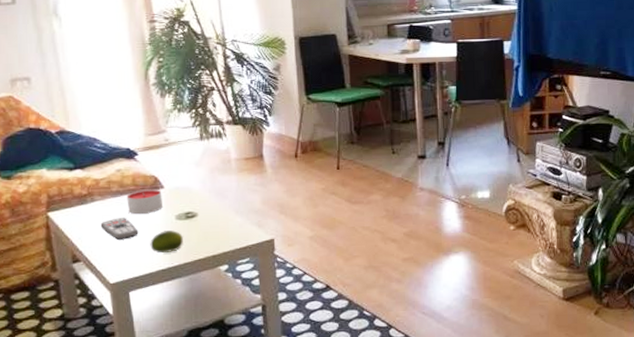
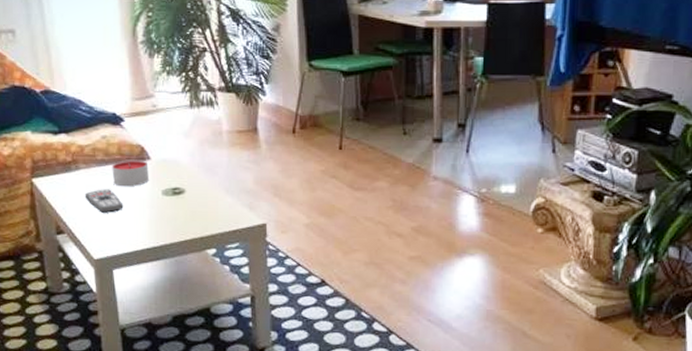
fruit: present [150,230,184,254] -> none [135,206,171,231]

